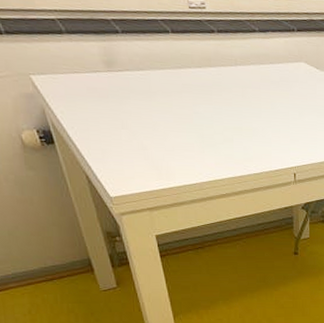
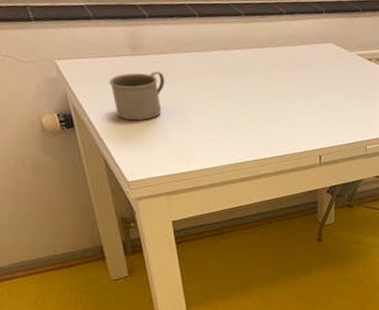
mug: none [86,87,141,138] -> present [109,70,165,121]

